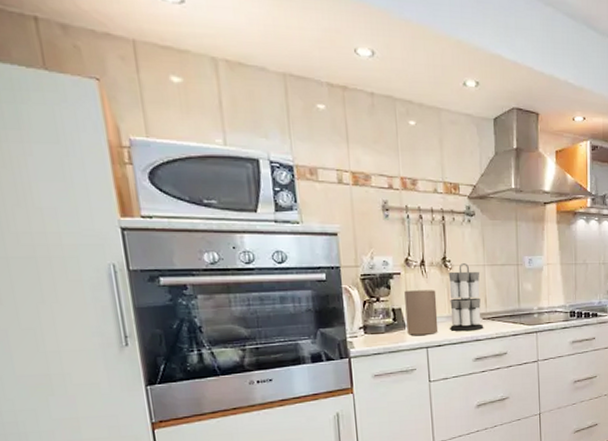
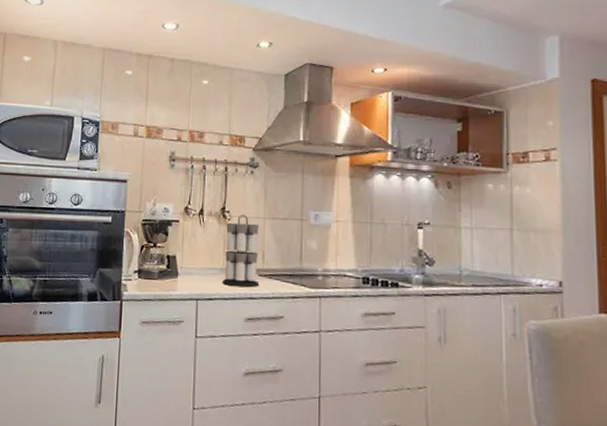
canister: present [404,290,439,336] -> none [179,238,212,287]

